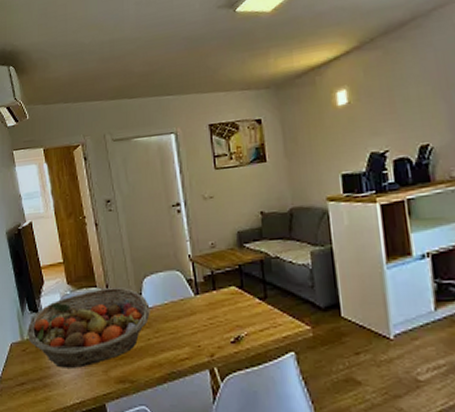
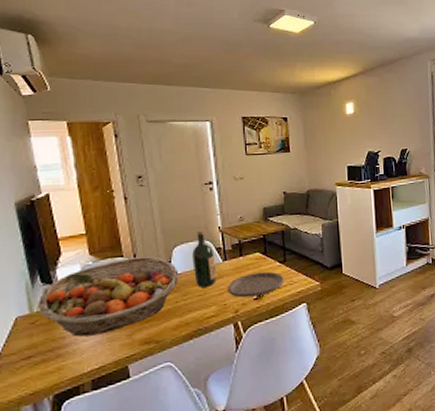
wine bottle: none [162,259,189,324] -> present [192,230,217,288]
plate: none [200,310,266,340] -> present [227,271,284,298]

